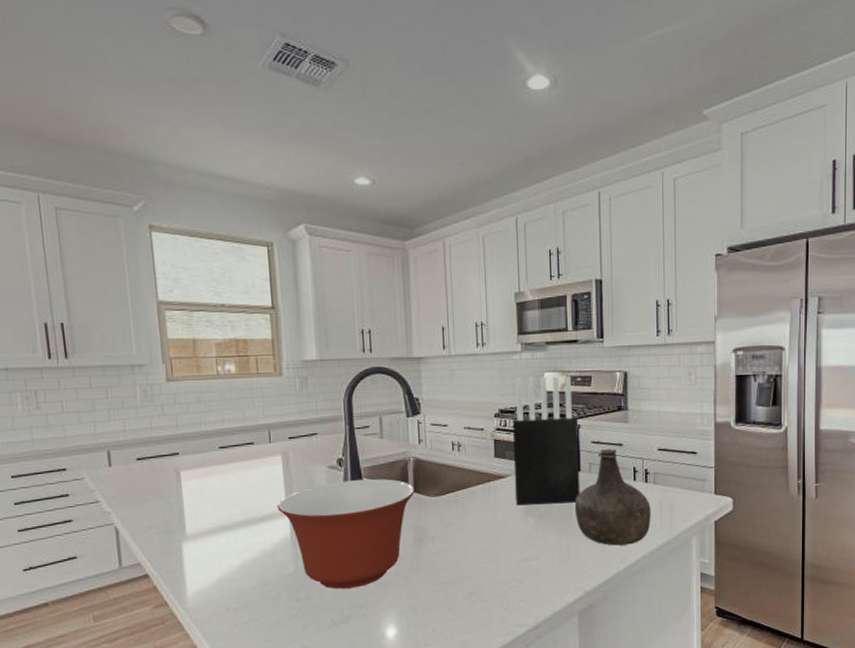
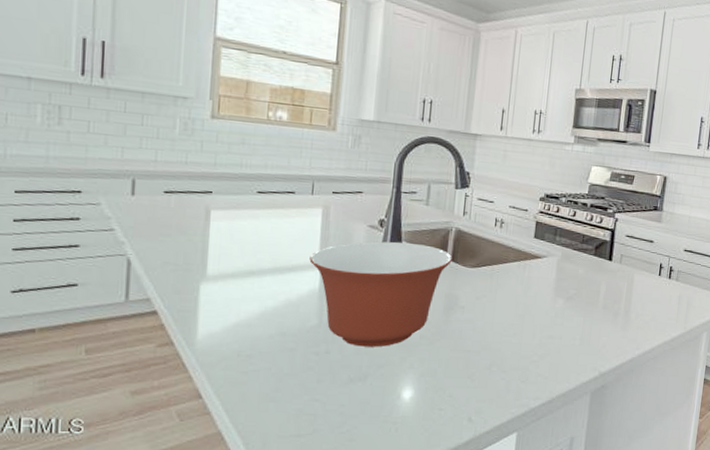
knife block: present [513,375,580,506] -> none [548,167,617,289]
bottle: present [574,449,651,546] -> none [601,243,671,334]

